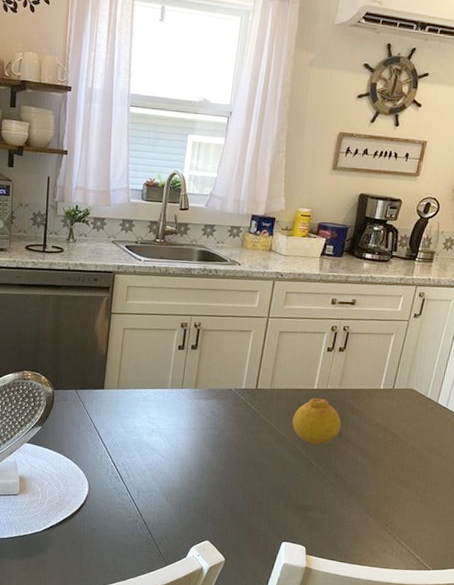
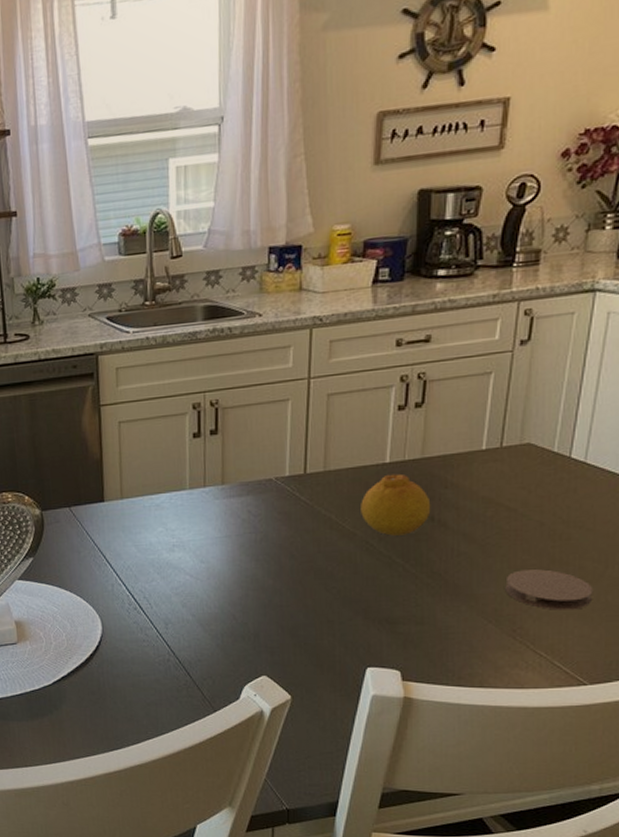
coaster: none [384,480,442,514] -> present [505,569,594,610]

